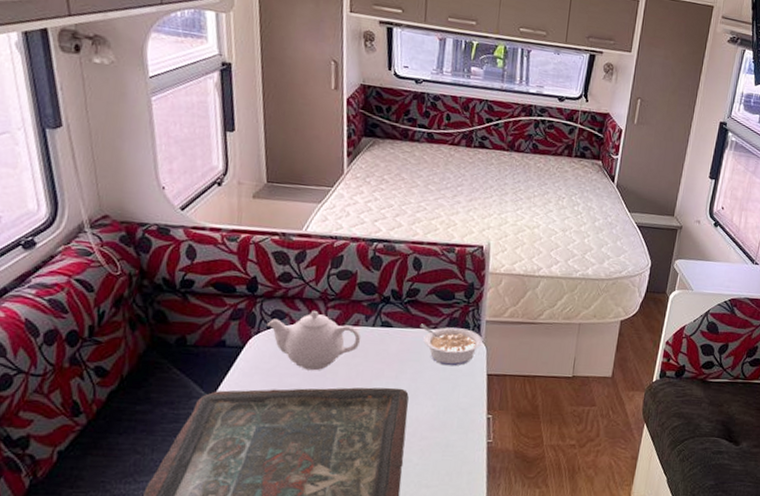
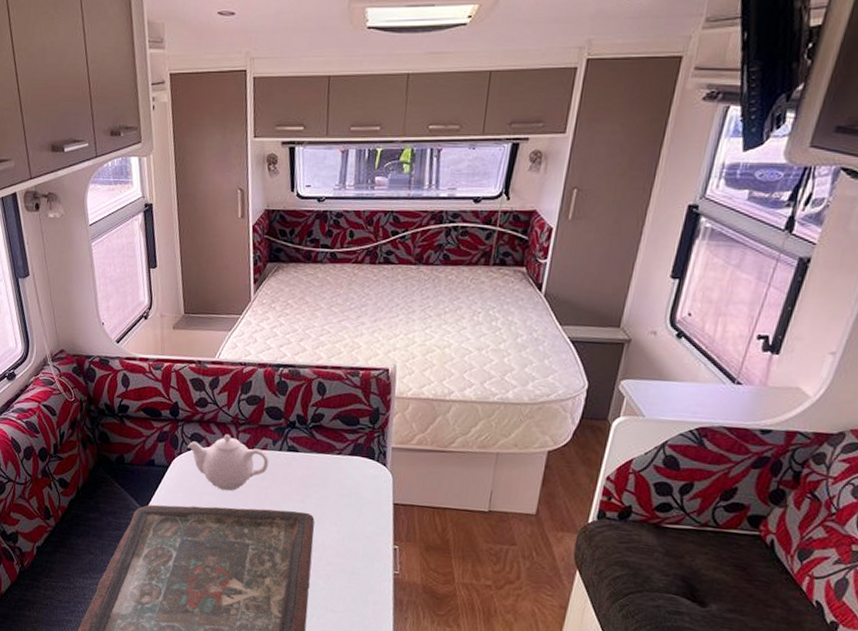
legume: present [419,323,483,366] -> none [324,449,388,493]

